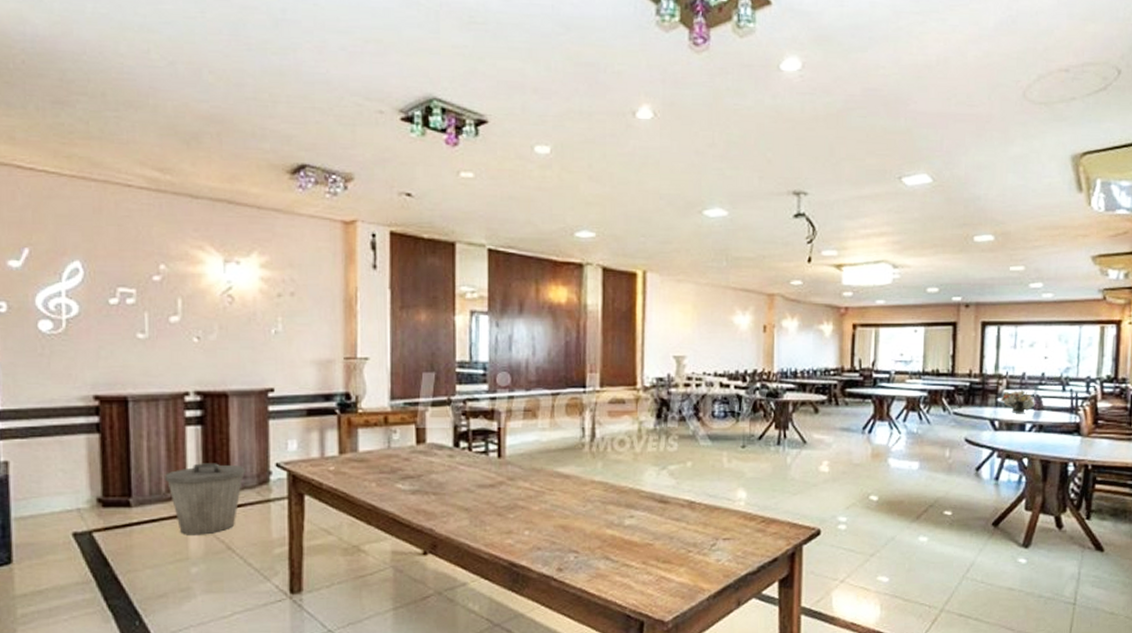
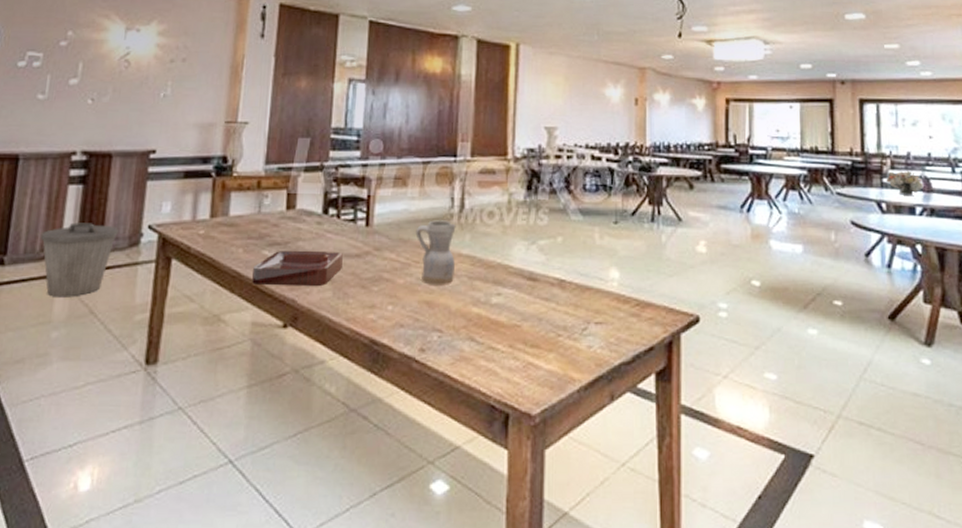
decorative tray: none [388,482,477,517] -> present [252,250,343,286]
ceramic pitcher: none [548,449,588,511] -> present [415,220,456,285]

